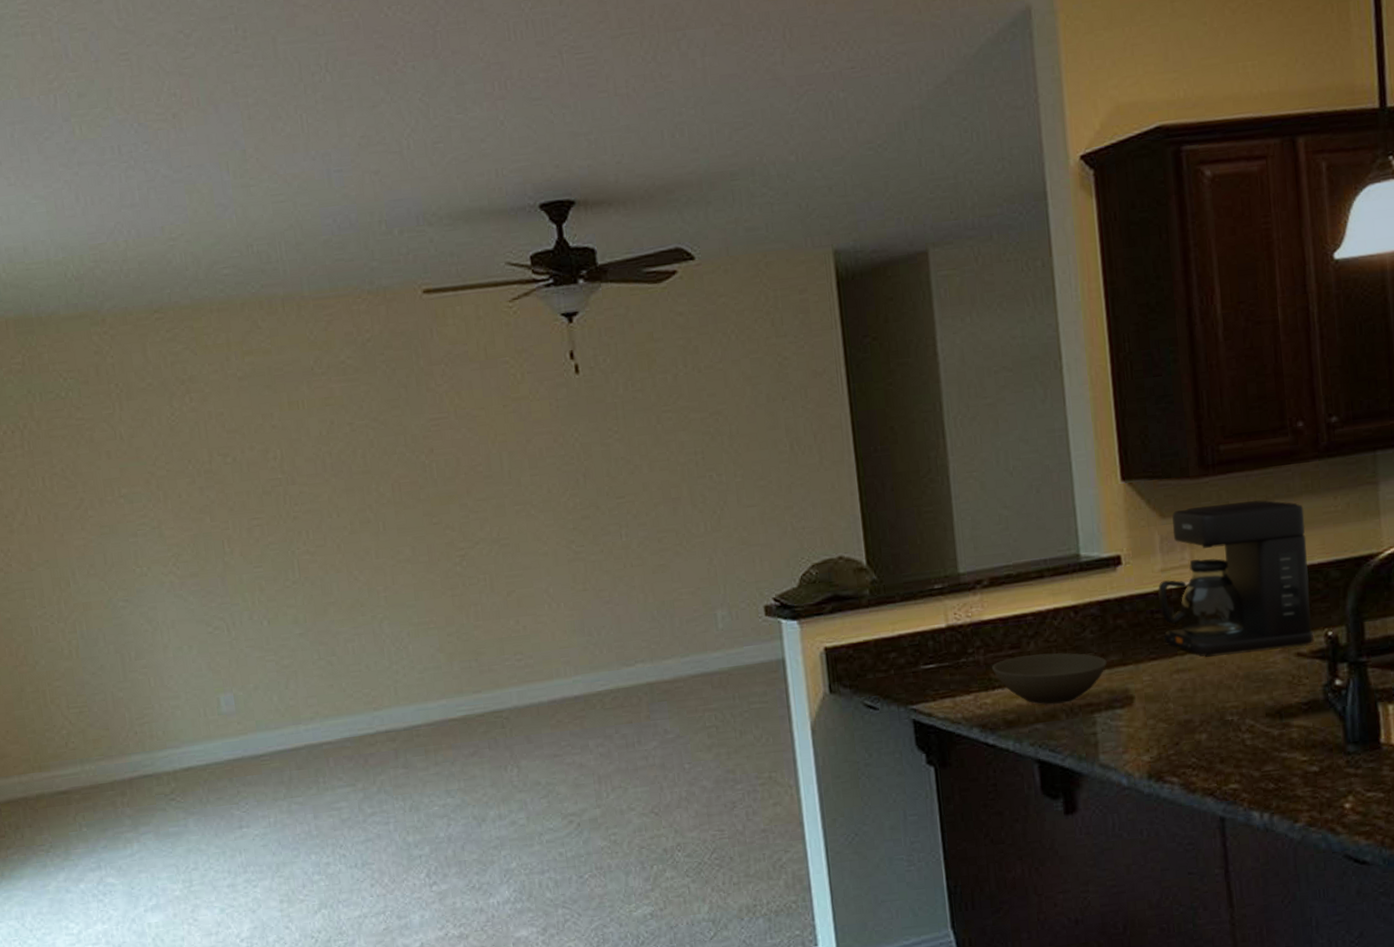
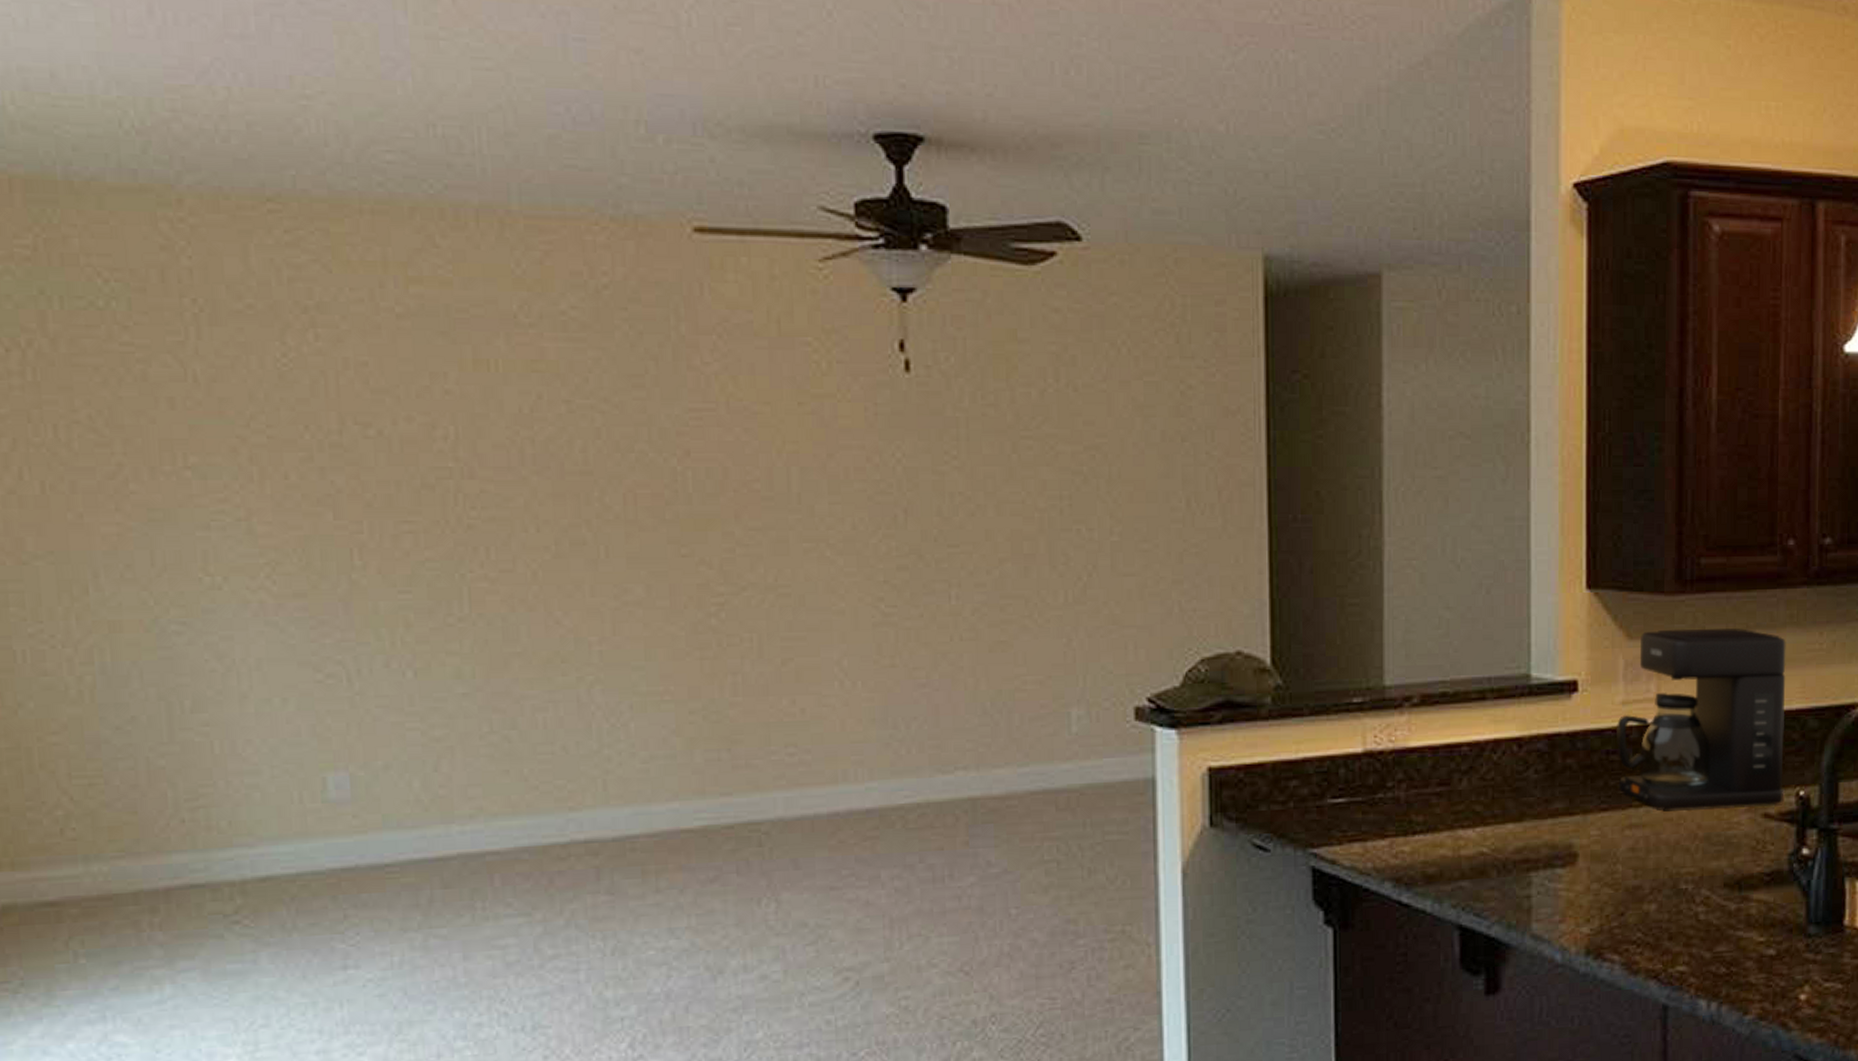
bowl: present [991,652,1107,704] -> none [1413,794,1551,858]

